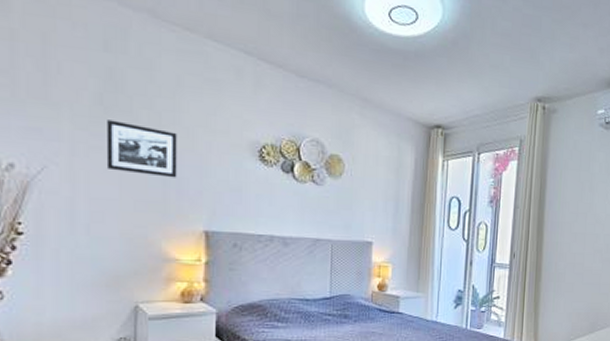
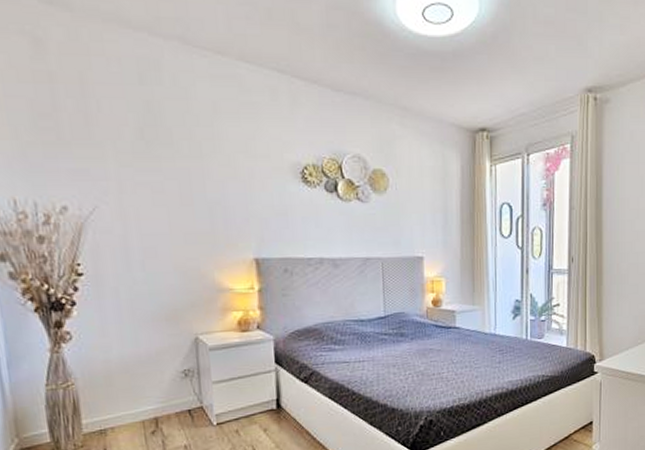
picture frame: present [106,120,177,178] -> none [150,154,223,208]

